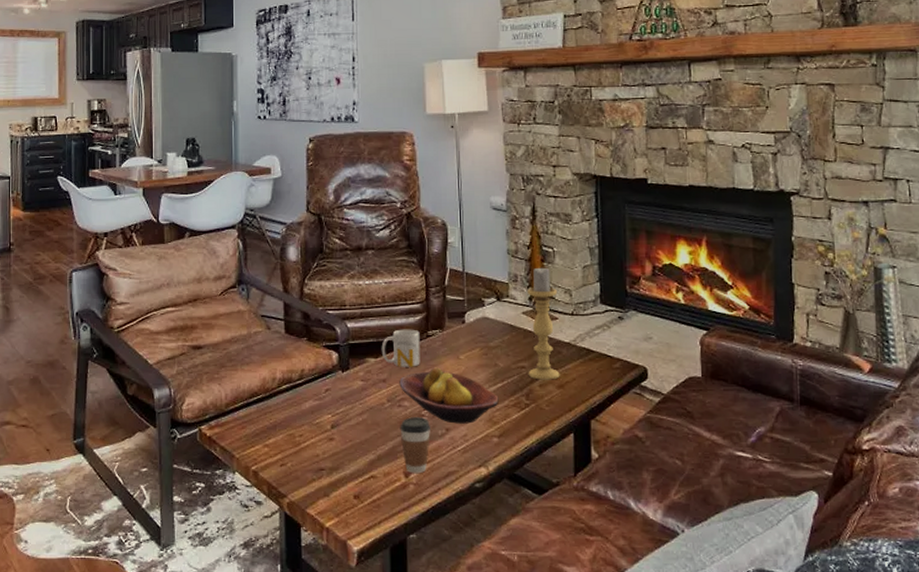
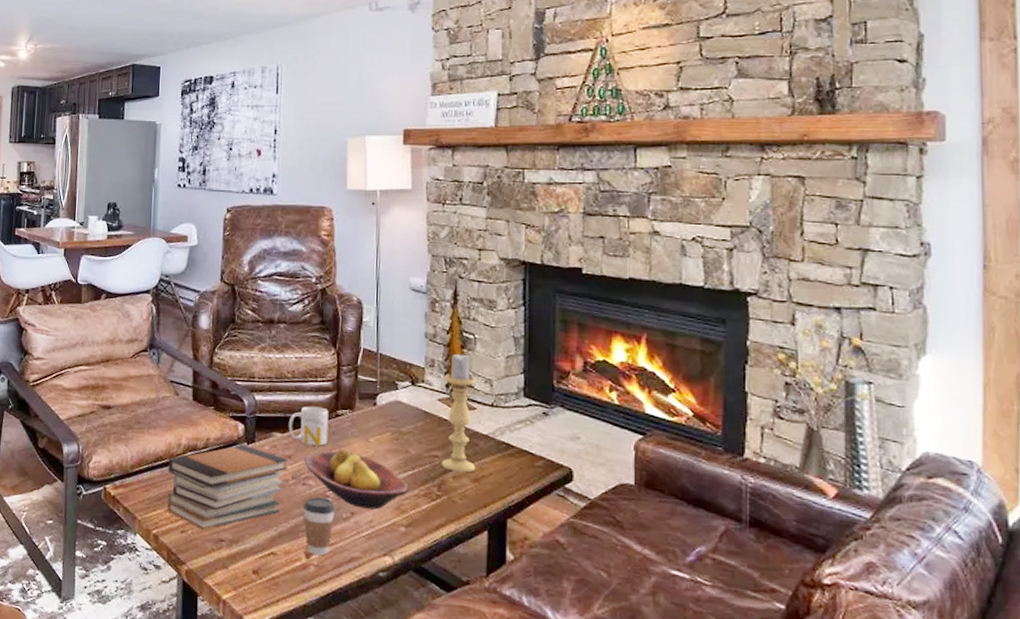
book stack: none [264,372,383,462] -> present [167,444,288,530]

